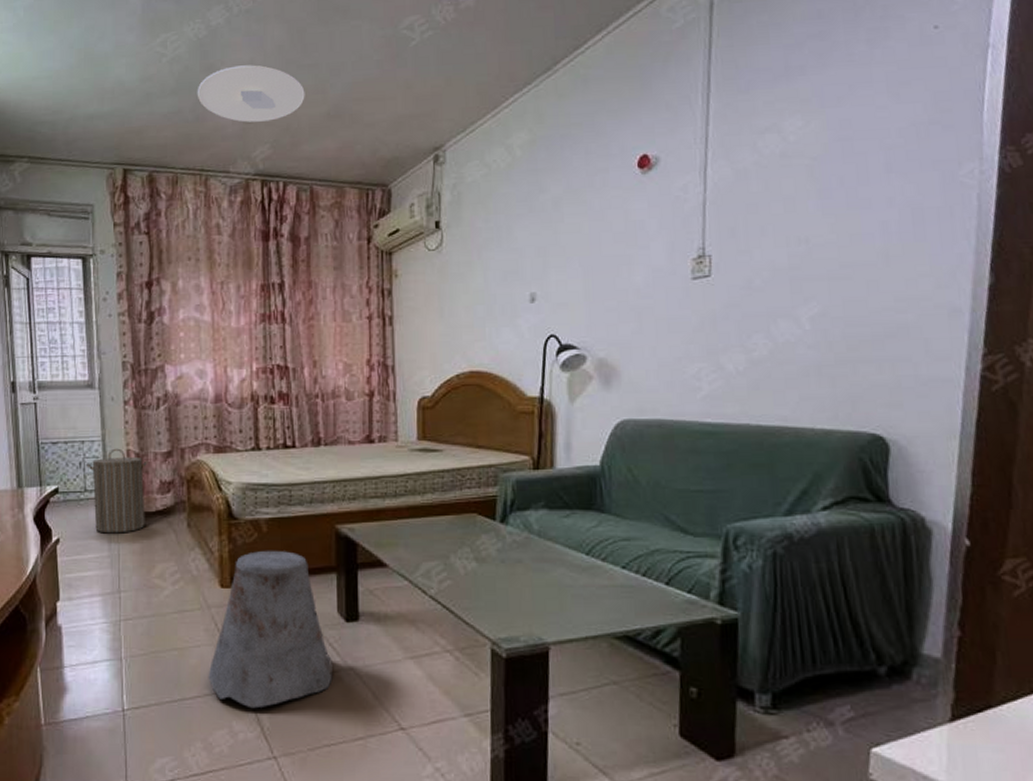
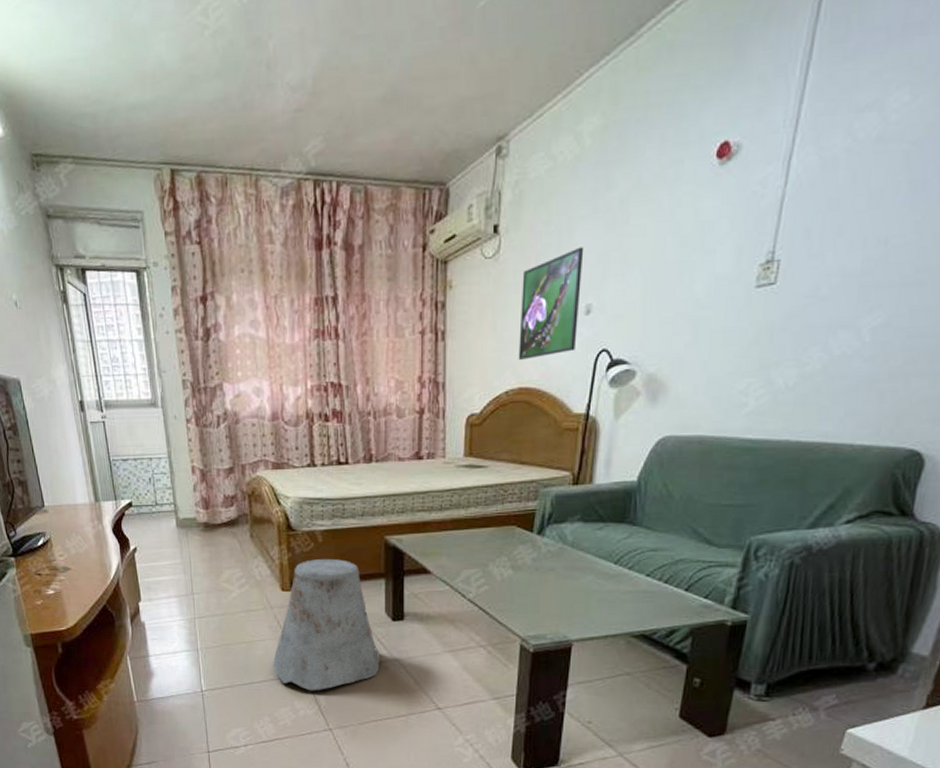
laundry hamper: present [86,448,148,534] -> none [156,465,212,543]
ceiling light: present [197,65,305,123] -> none [243,37,360,111]
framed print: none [466,242,524,344] -> present [518,247,584,360]

